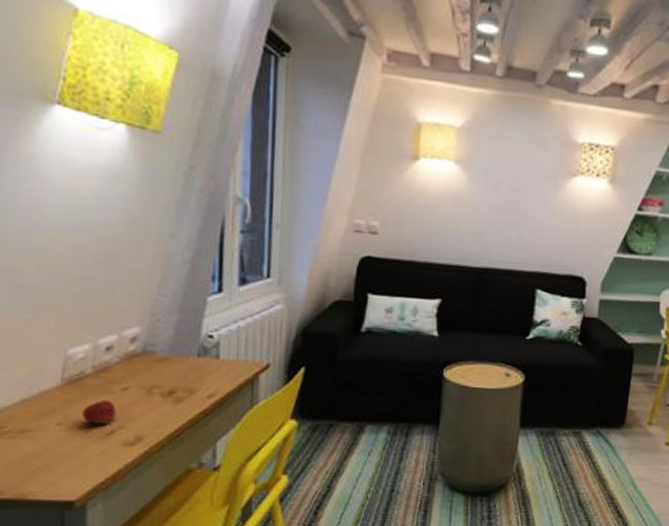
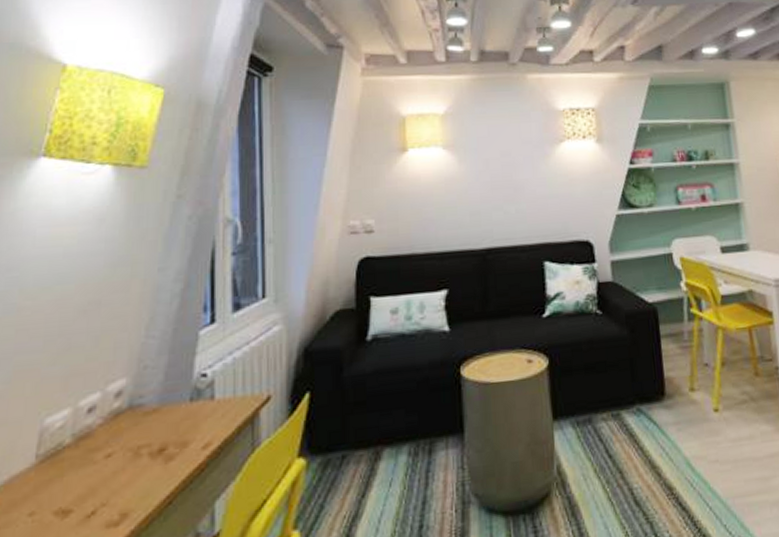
fruit: present [82,399,116,425] -> none [59,472,98,507]

